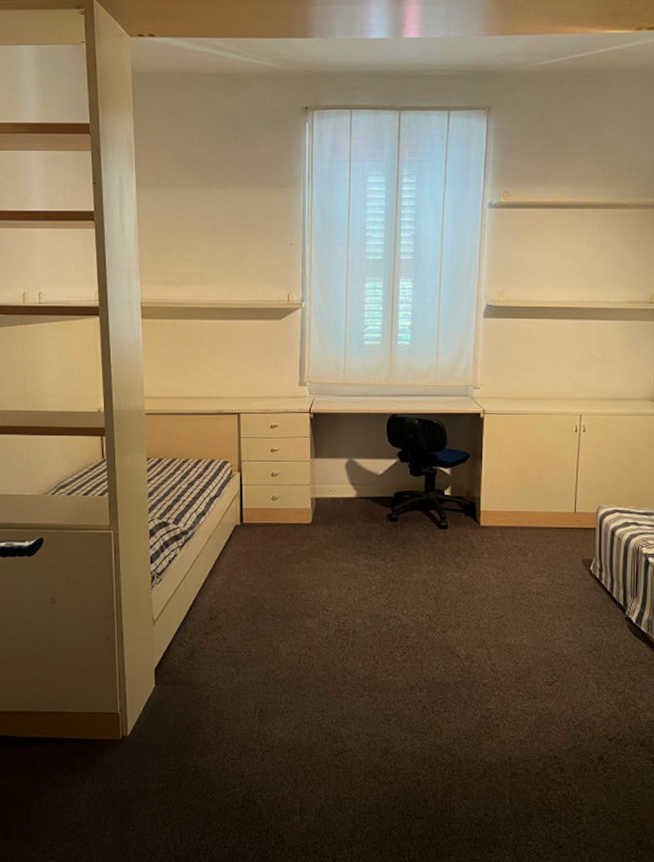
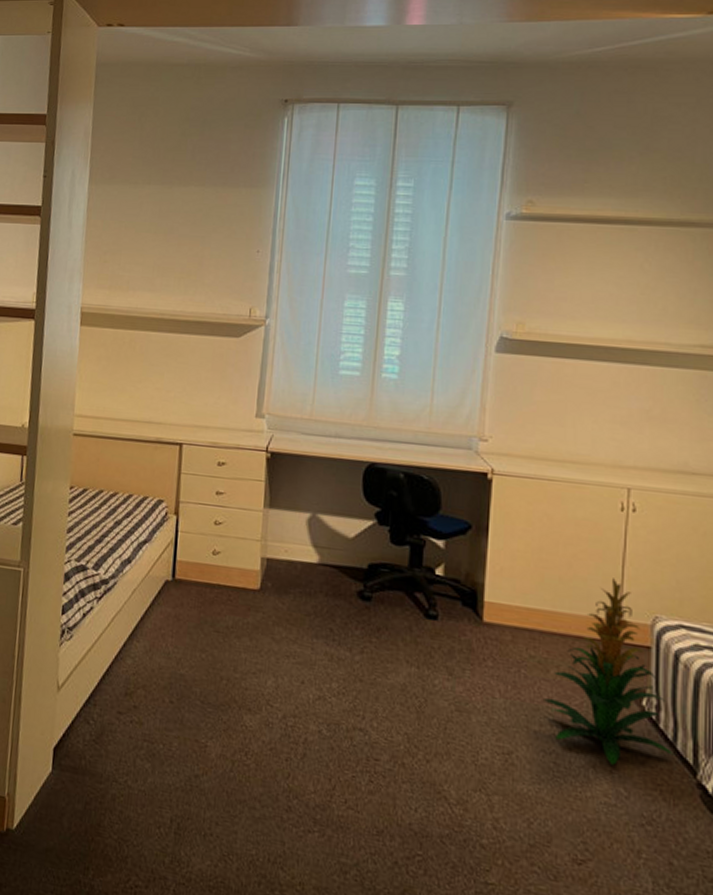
indoor plant: none [524,482,611,614] -> present [544,578,673,765]

